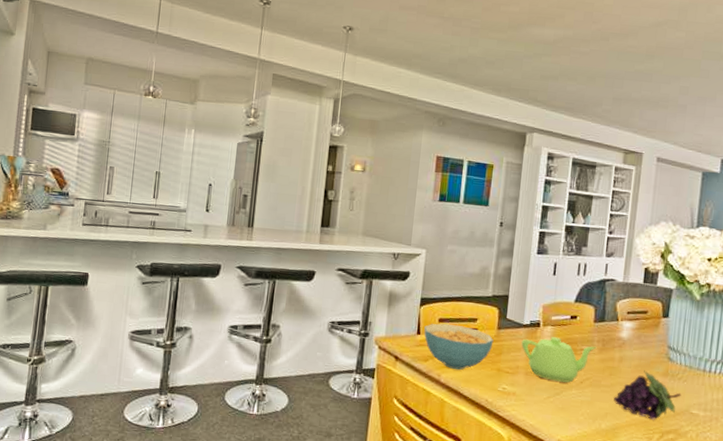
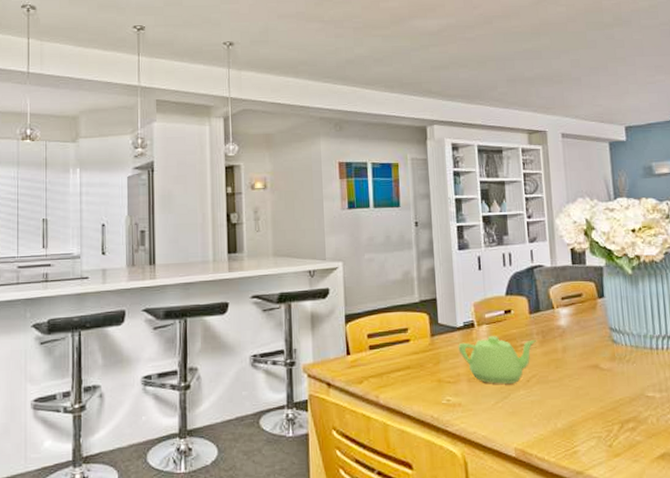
cereal bowl: present [424,323,494,370] -> none [353,338,429,387]
fruit: present [614,370,682,420] -> none [564,357,633,410]

